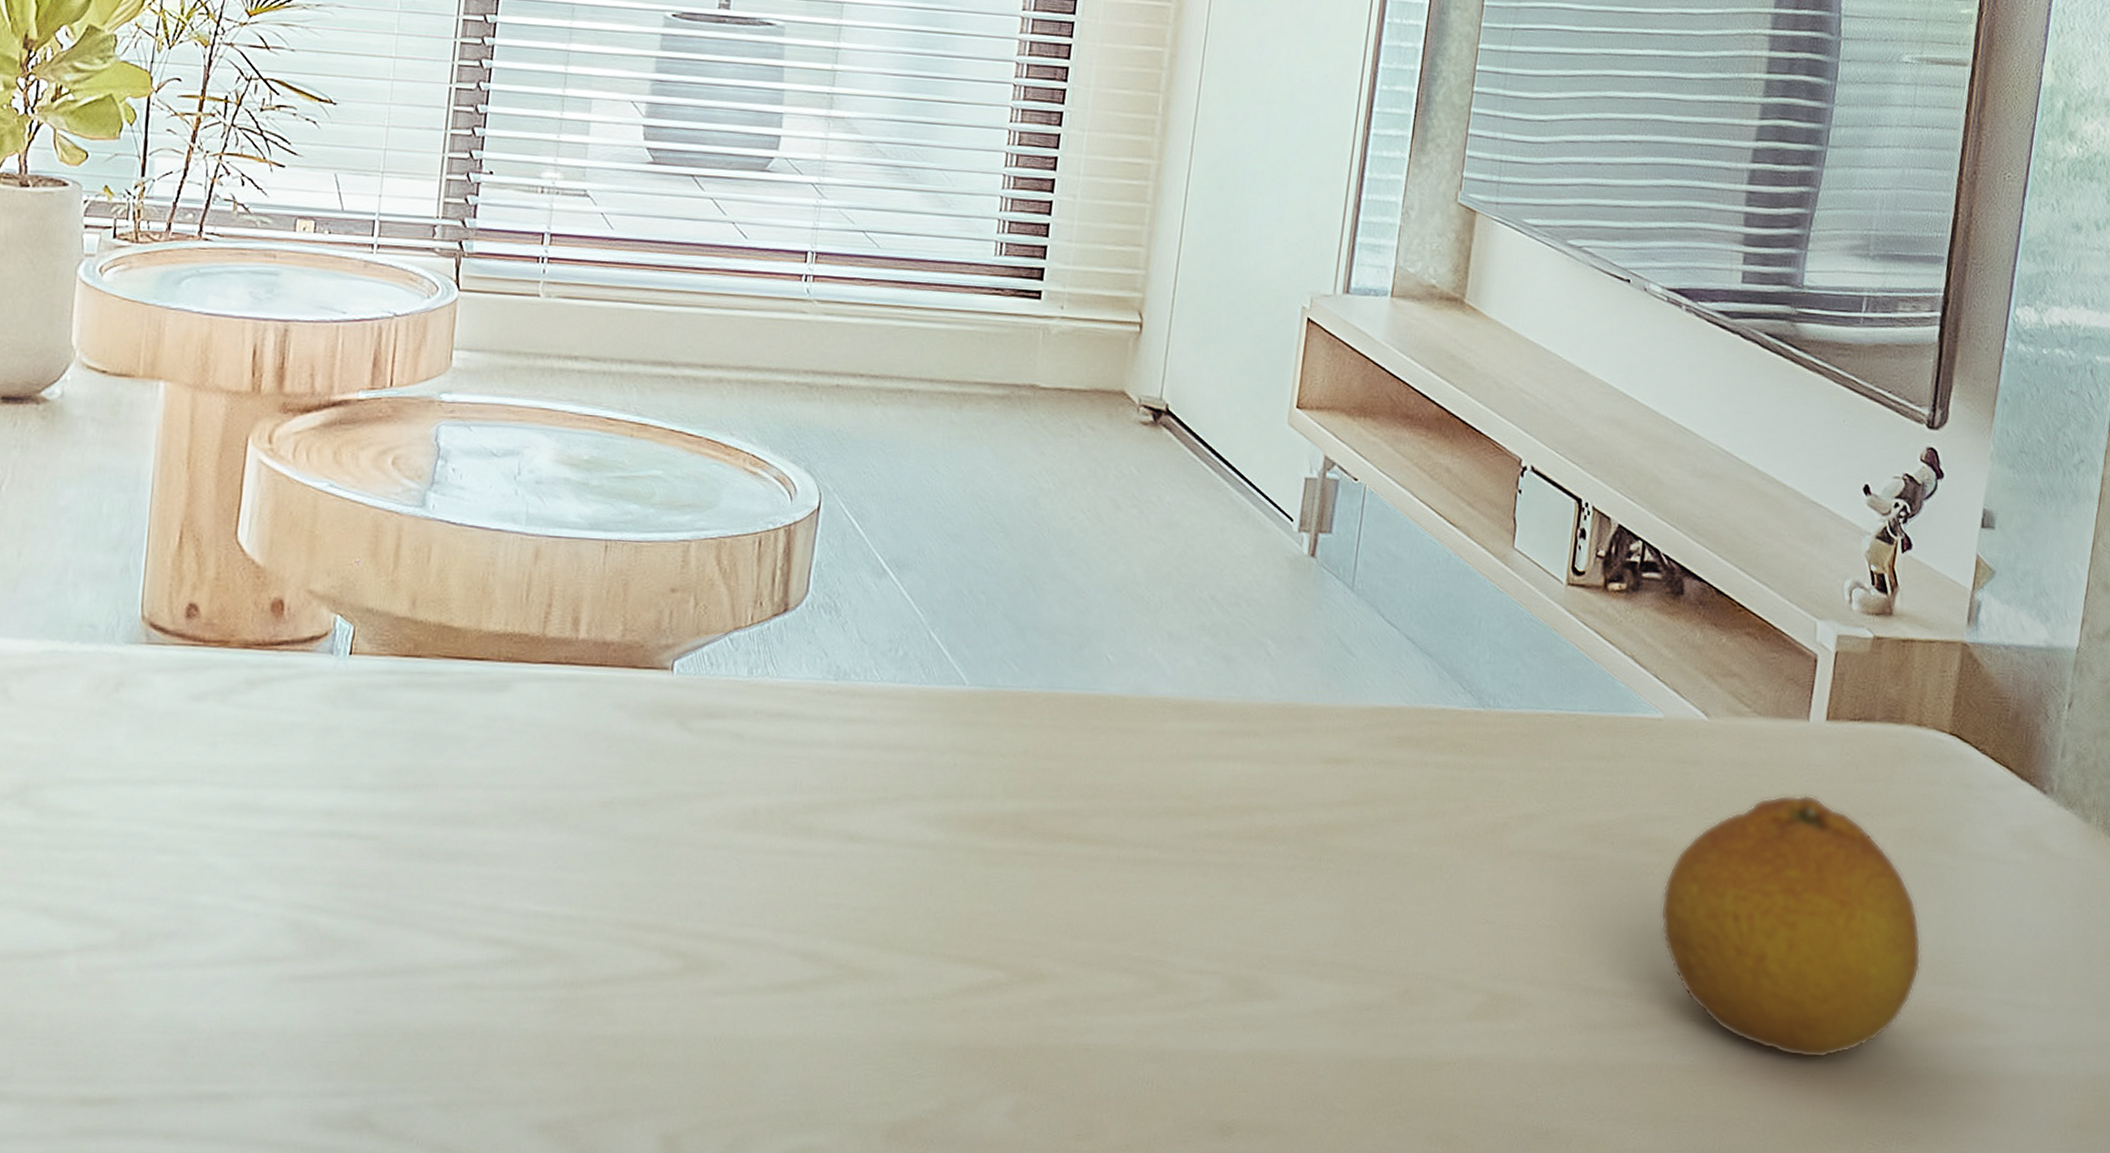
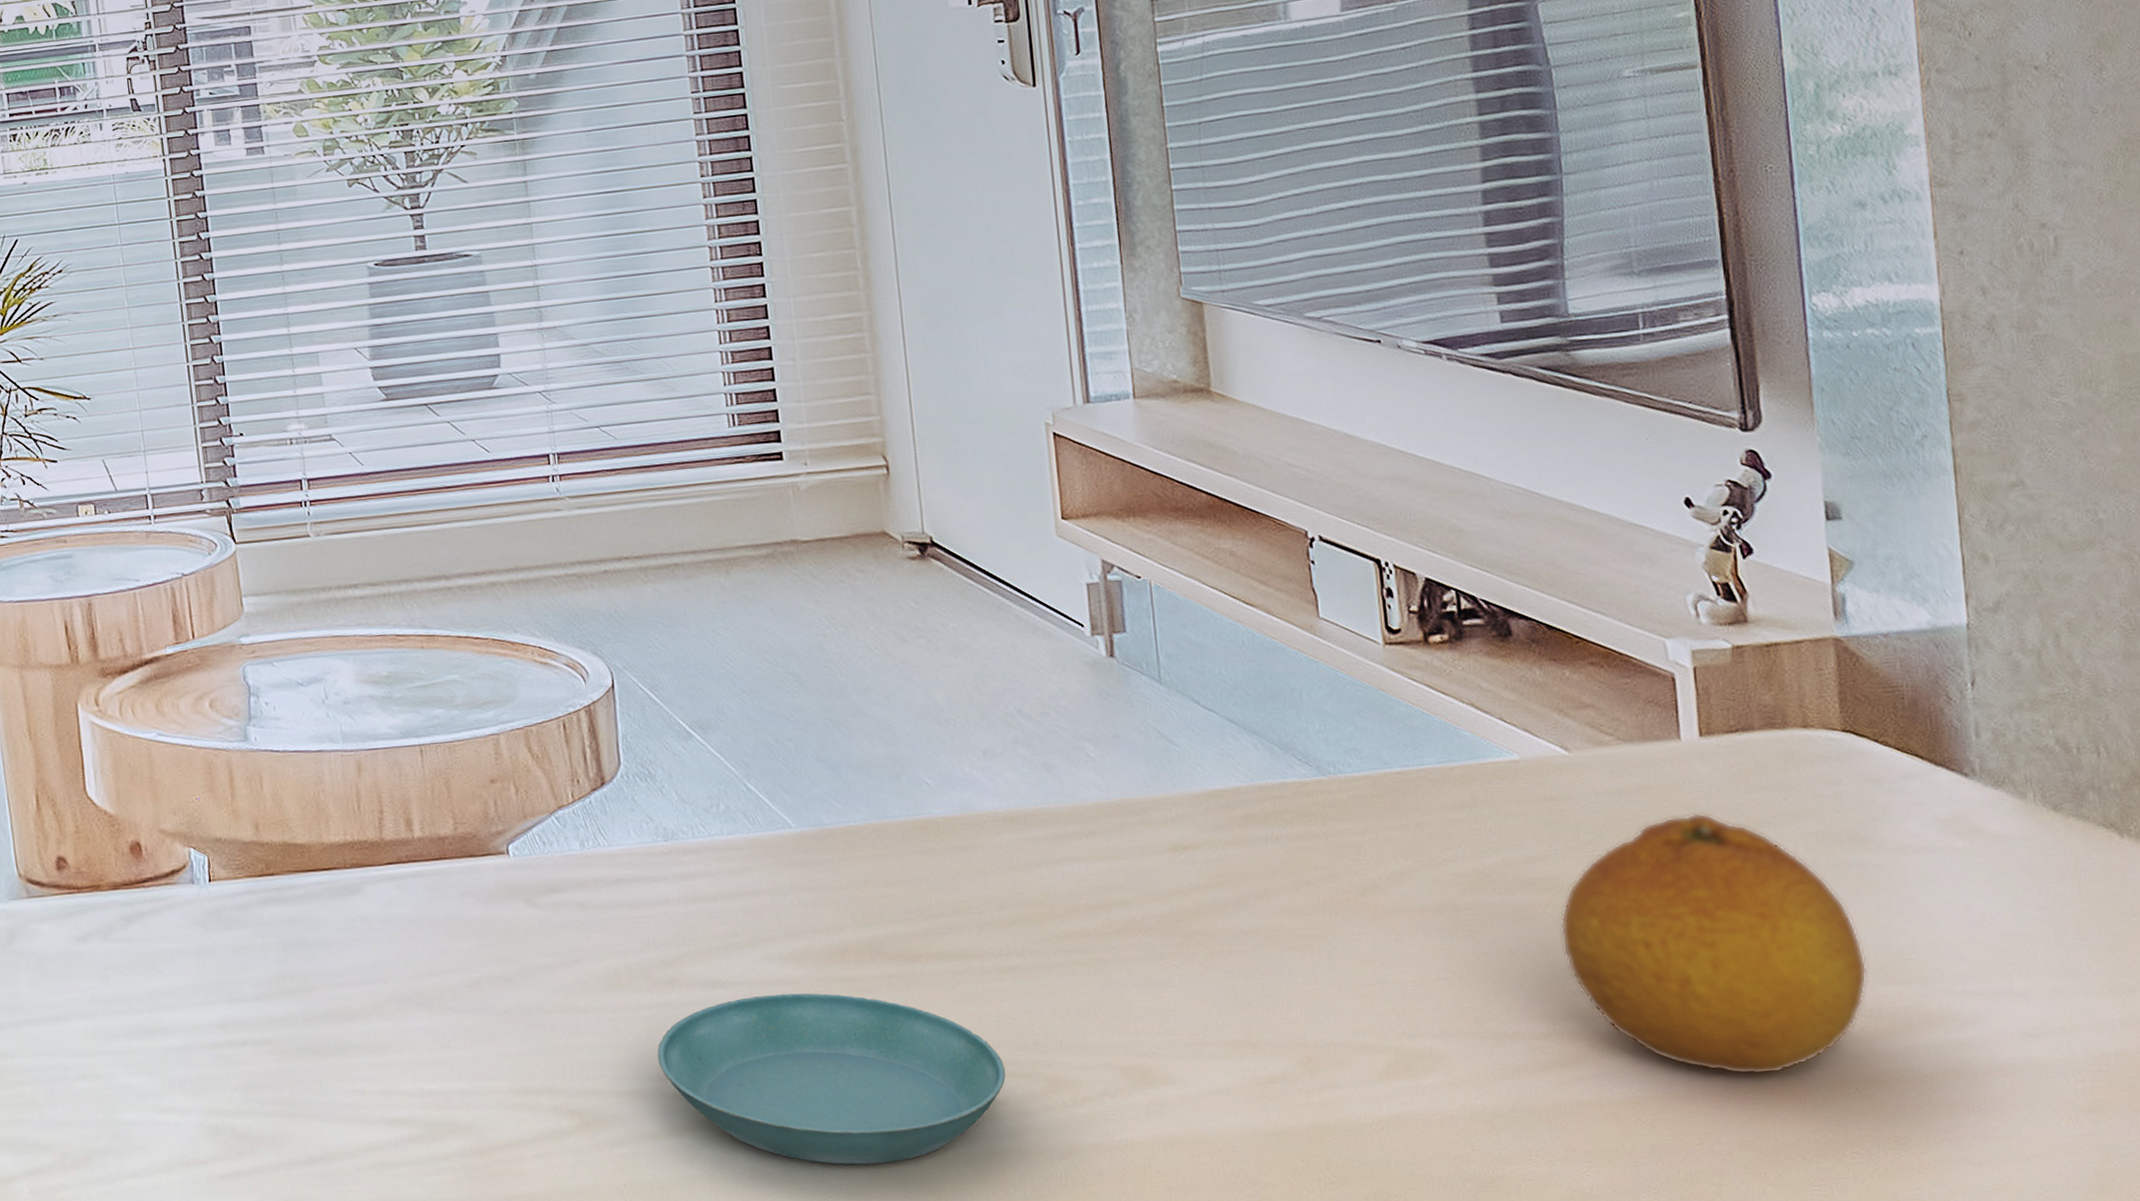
saucer: none [777,856,1119,1046] -> present [657,993,1006,1165]

